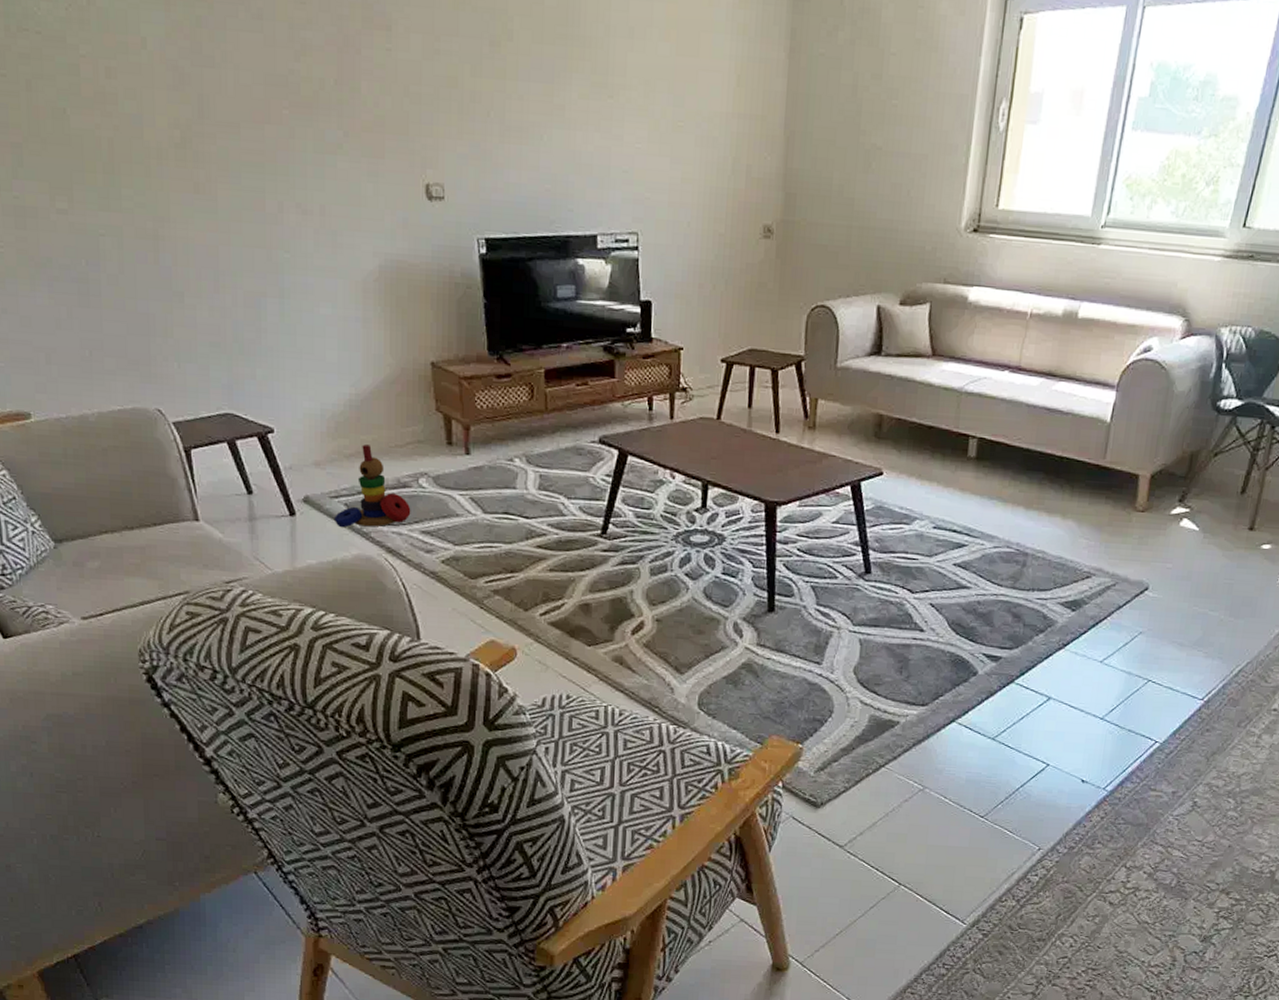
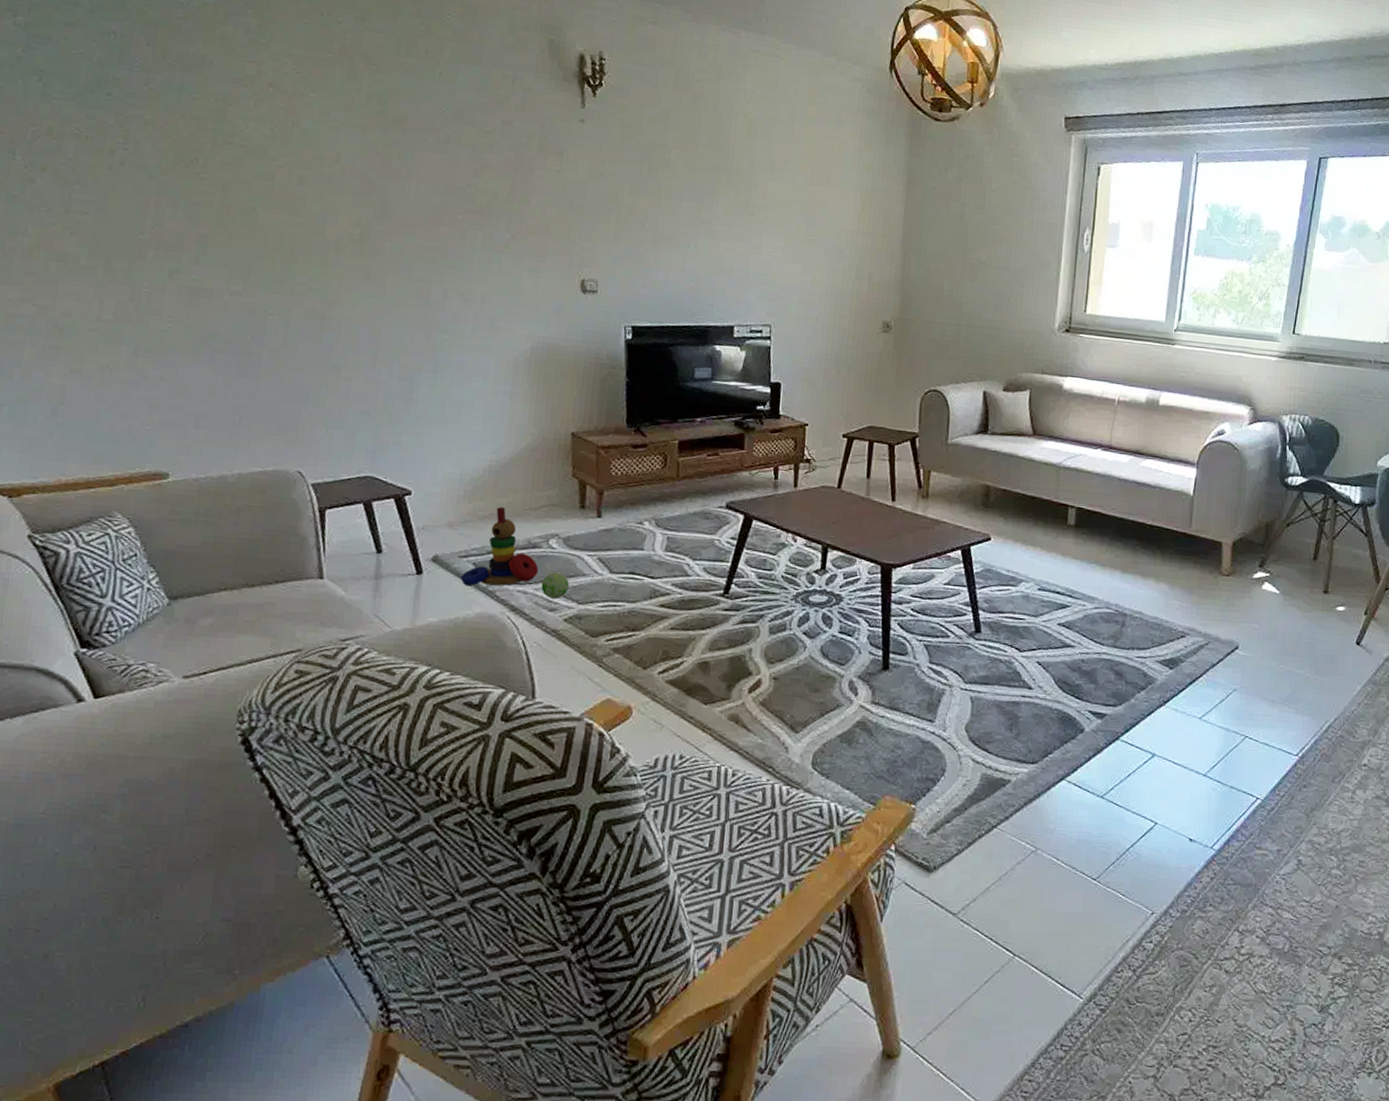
decorative ball: none [415,513,443,541] -> present [541,572,569,599]

